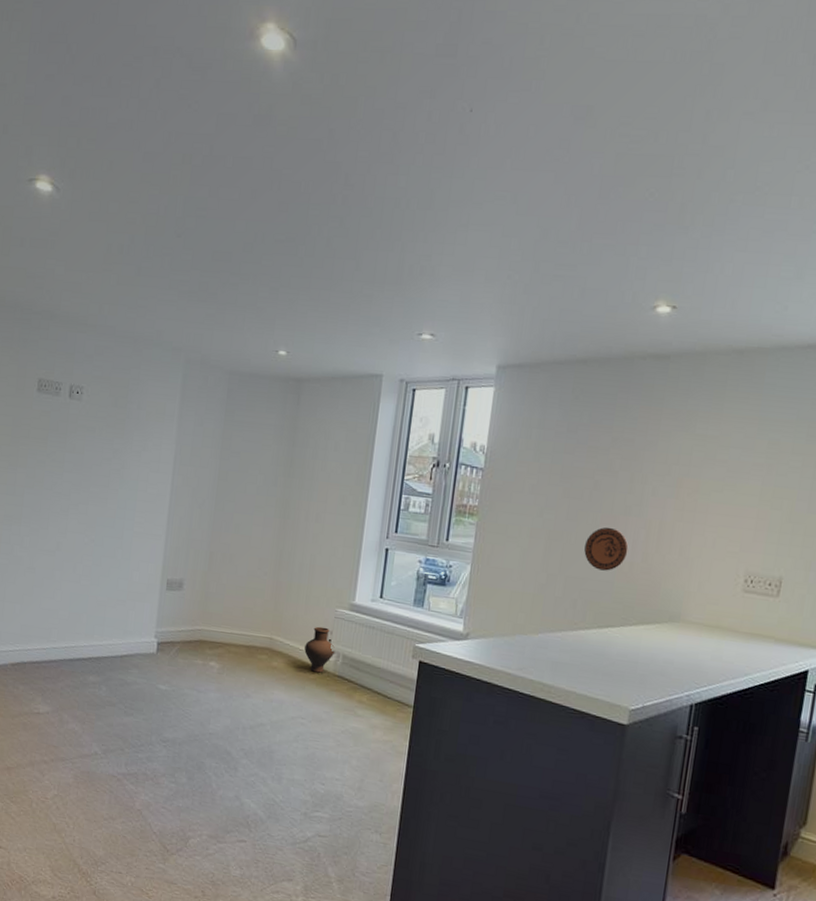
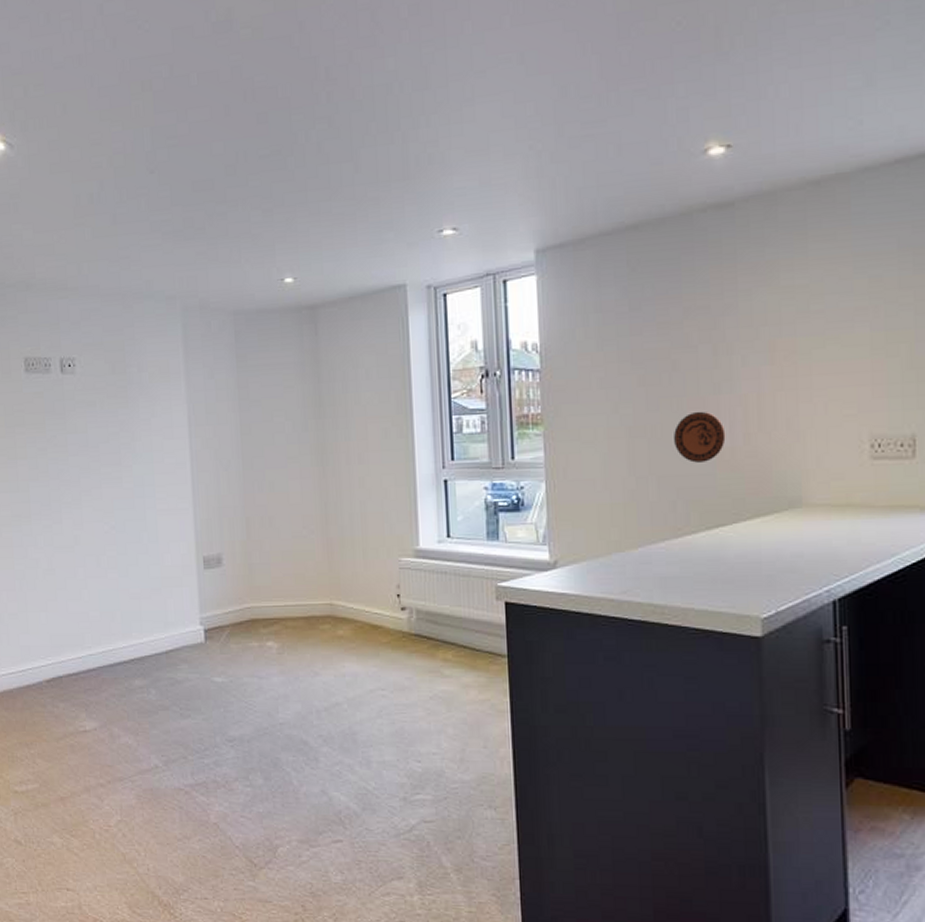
vase: present [304,626,335,673] -> none [371,581,406,635]

